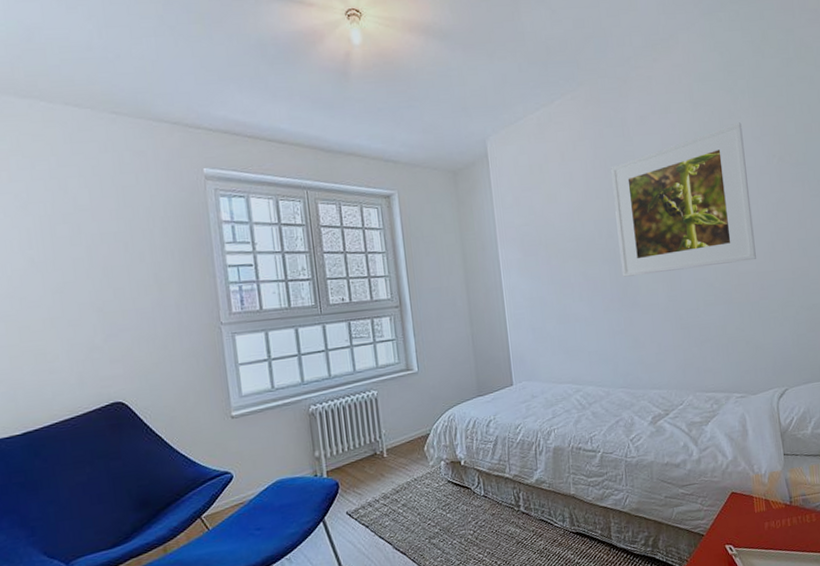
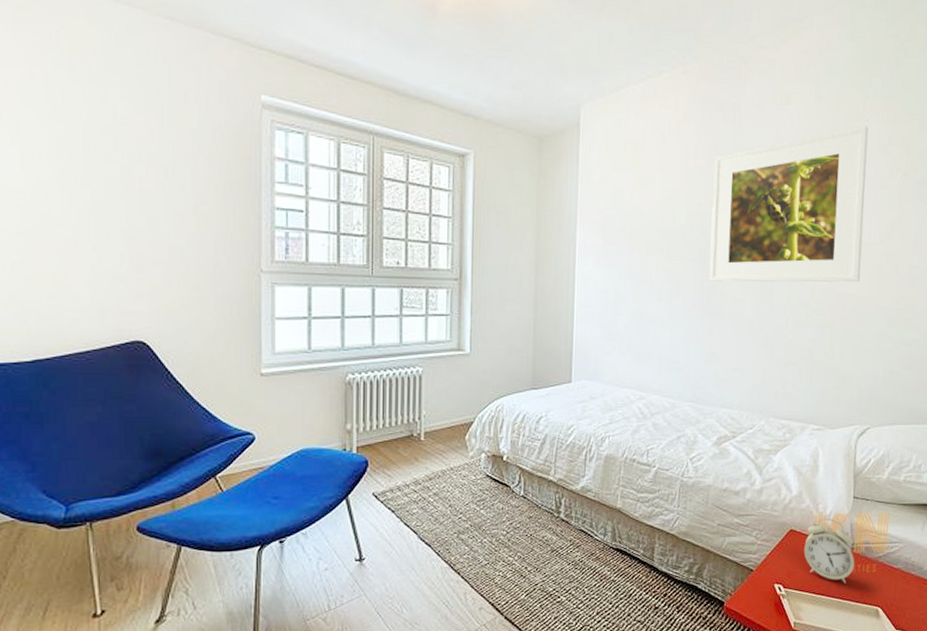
alarm clock: none [746,476,796,536] -> present [804,518,855,584]

